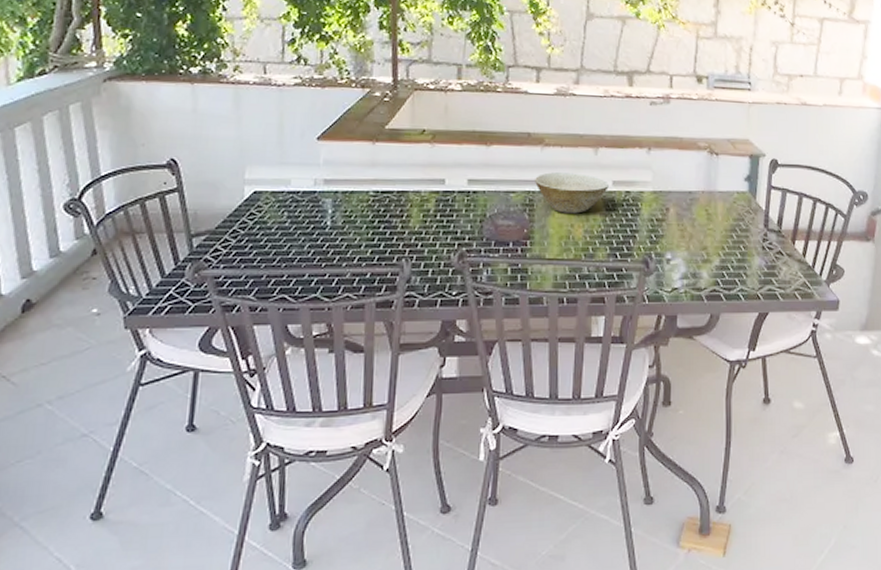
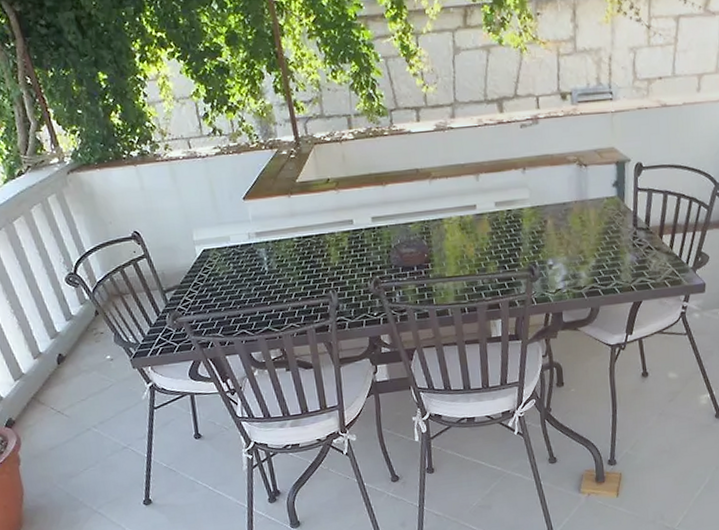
bowl: present [535,171,609,214] -> none [428,199,492,236]

